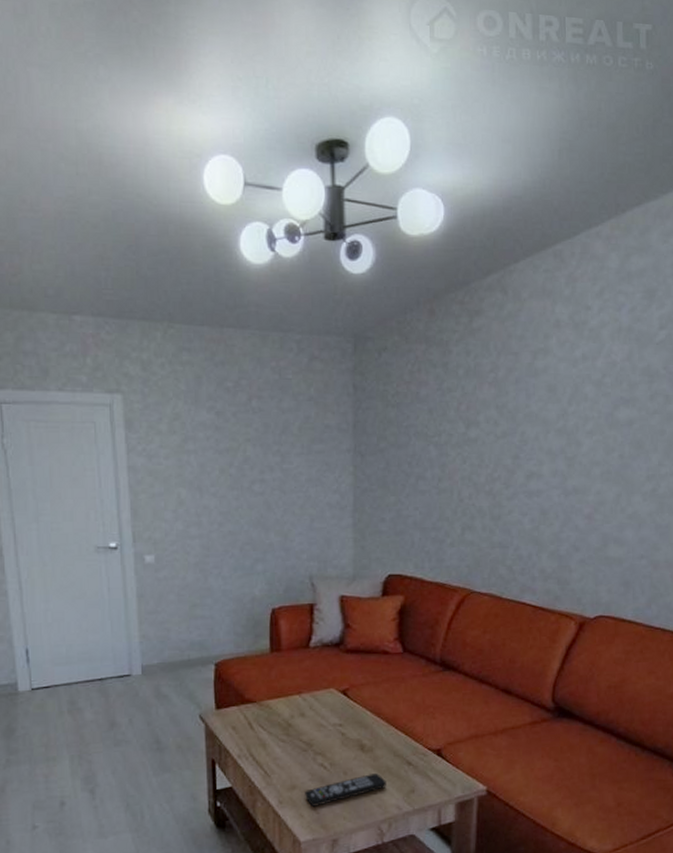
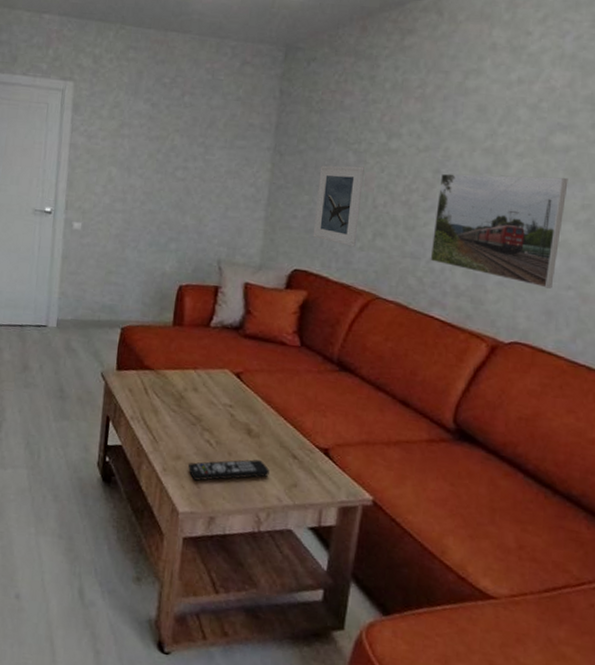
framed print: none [403,460,447,544] -> present [313,165,365,247]
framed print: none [517,450,634,560] -> present [430,173,568,289]

